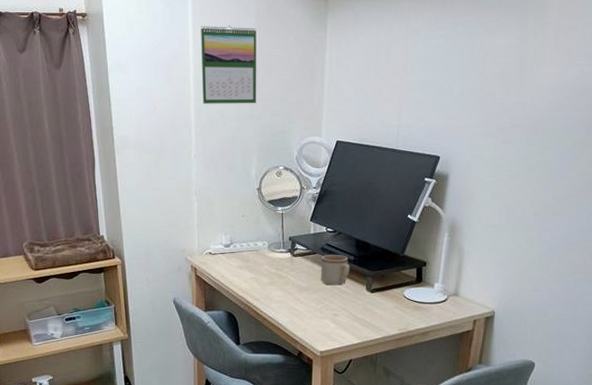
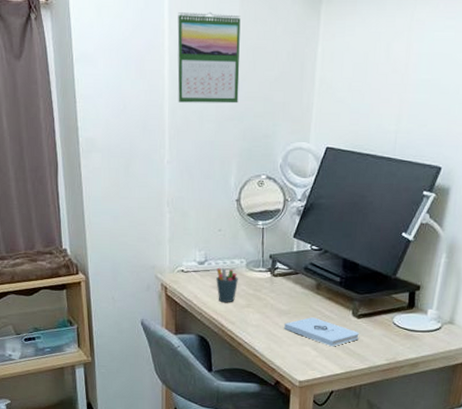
pen holder: none [241,250,261,281] -> present [216,268,238,302]
notepad: none [305,293,373,319] -> present [284,317,359,347]
mug: present [321,254,350,286] -> none [303,274,335,310]

